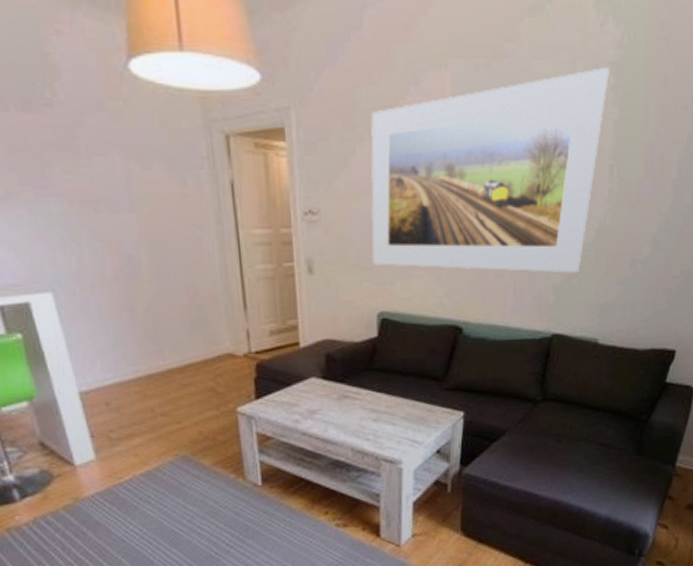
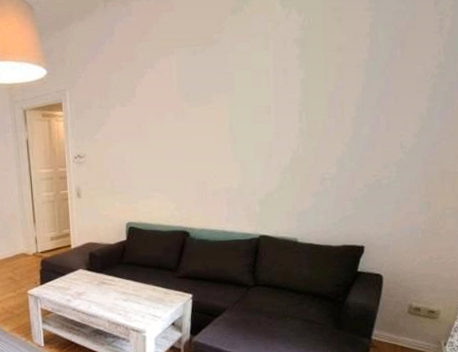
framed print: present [370,68,609,273] -> none [120,43,295,191]

